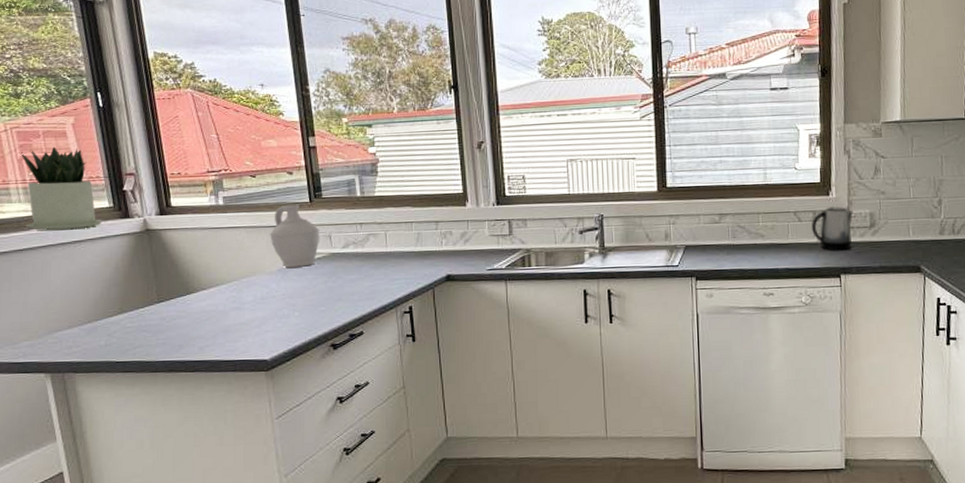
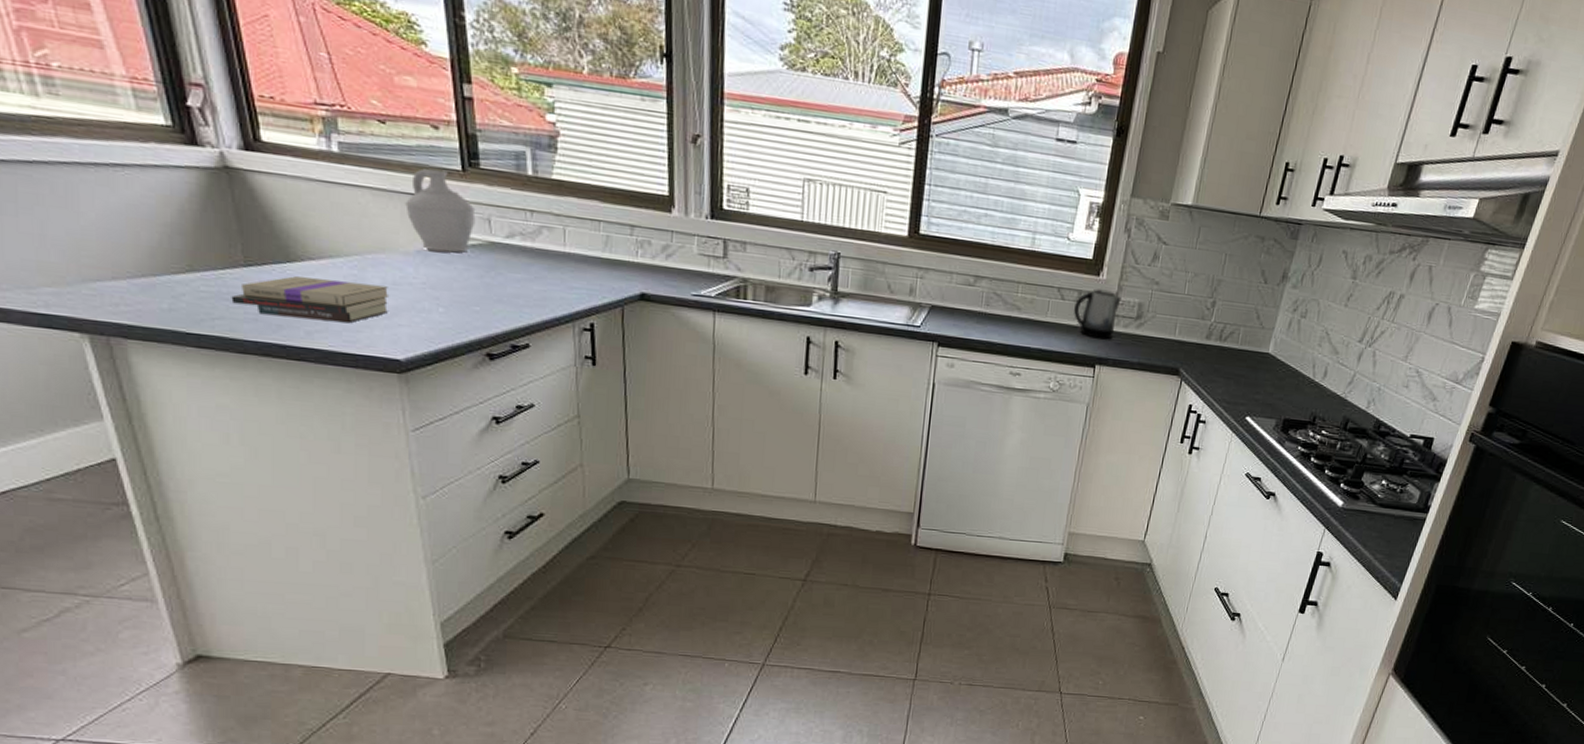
planter: present [20,147,102,231] -> none [16,18,156,149]
books: none [148,302,259,339] -> present [231,276,390,324]

